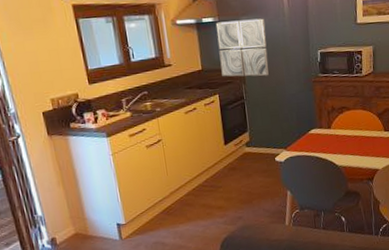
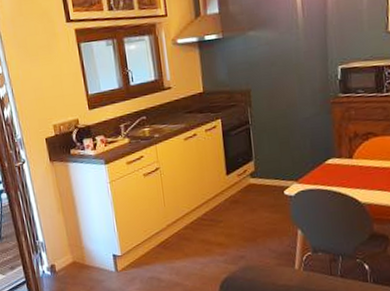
wall art: present [215,18,269,77] -> none [219,32,279,100]

